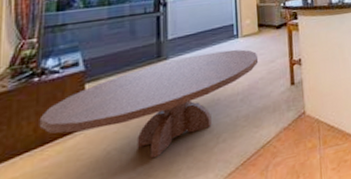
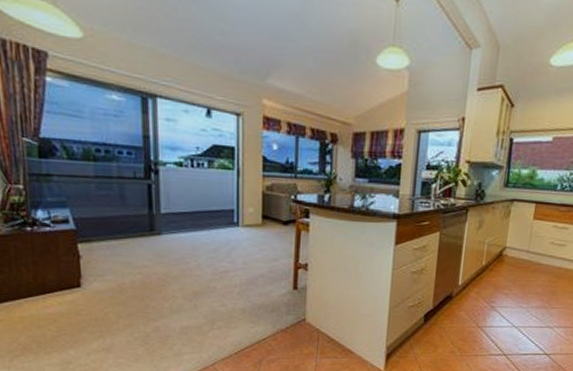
round table: present [39,49,259,159] -> none [37,236,260,329]

